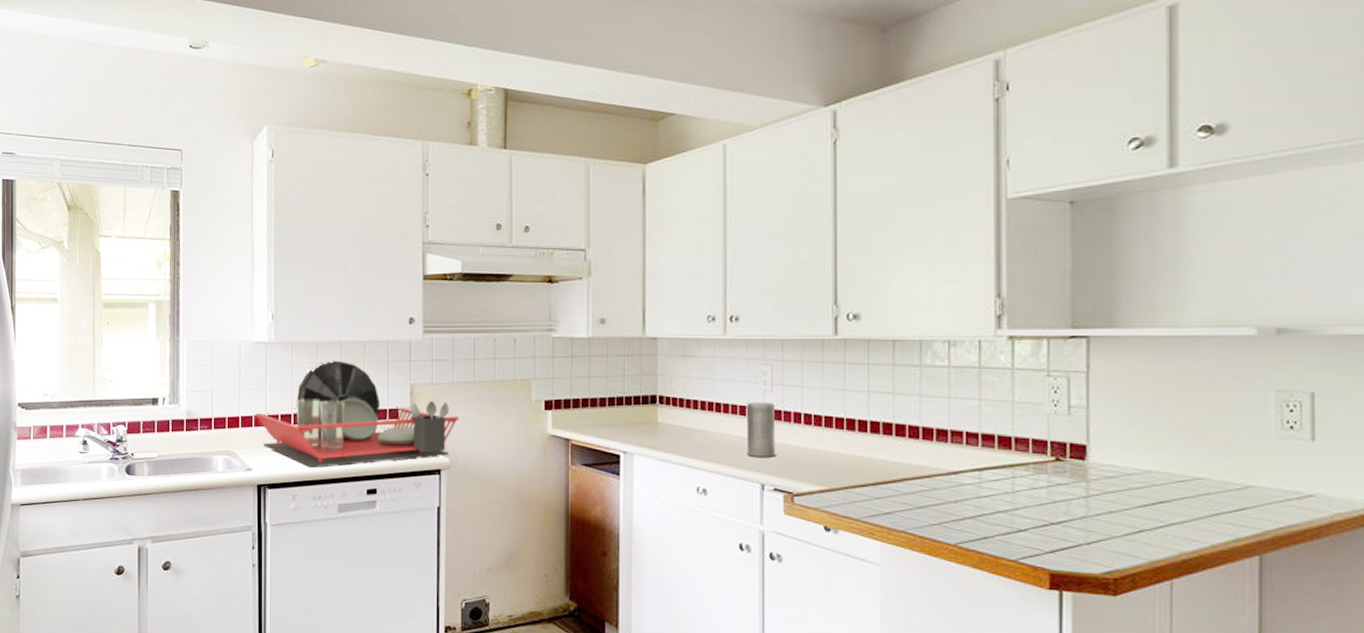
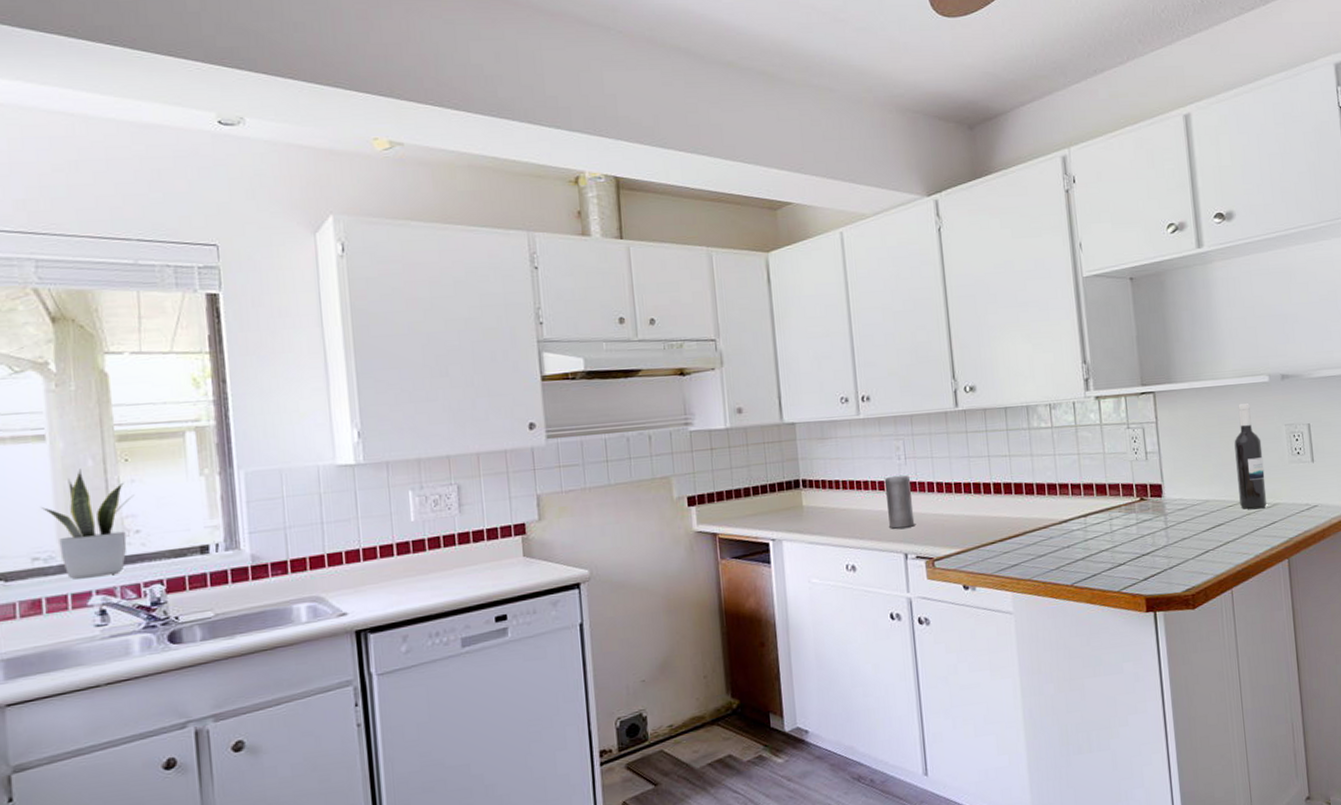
potted plant: none [52,327,112,414] -> present [42,468,135,580]
dish rack: present [254,360,459,469] -> none [344,477,596,603]
wine bottle: none [1196,358,1237,490] -> present [1234,402,1268,510]

